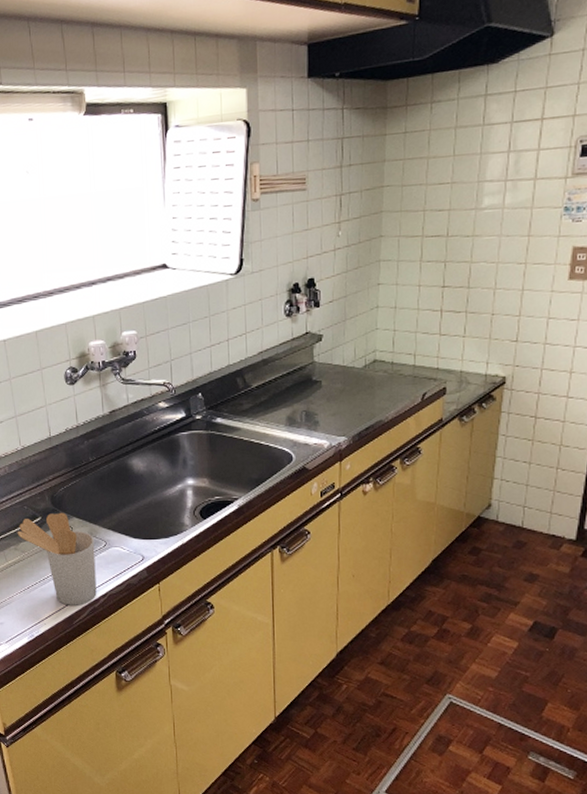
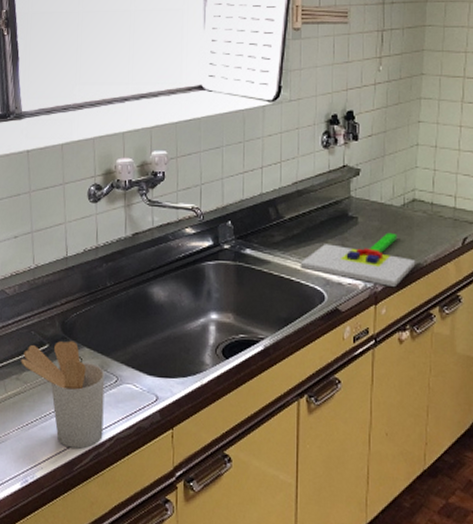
chopping board: none [268,393,378,445] -> present [300,232,416,288]

